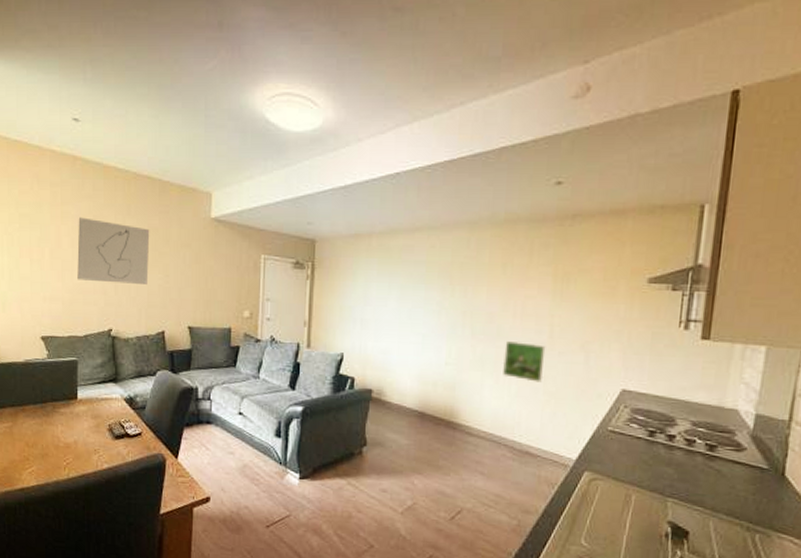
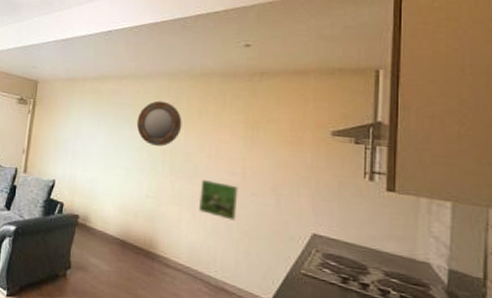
home mirror: none [432,255,484,307] -> present [136,100,182,146]

